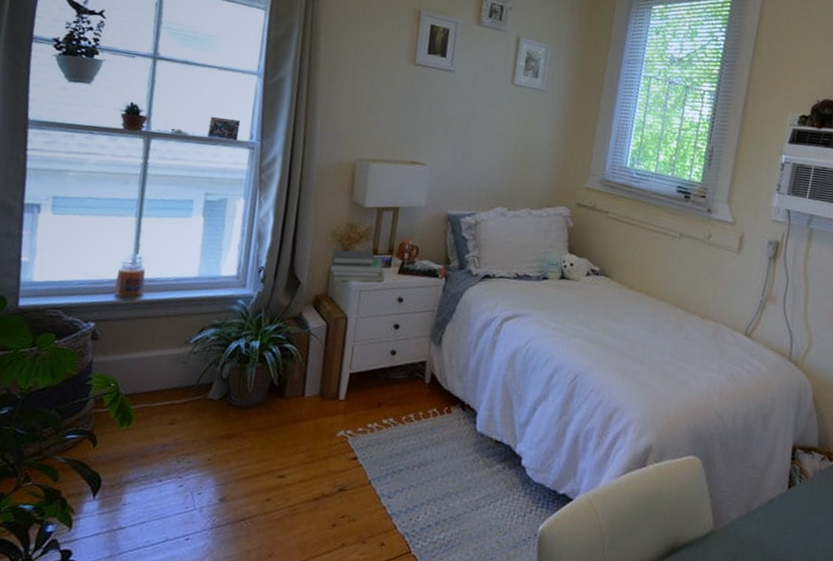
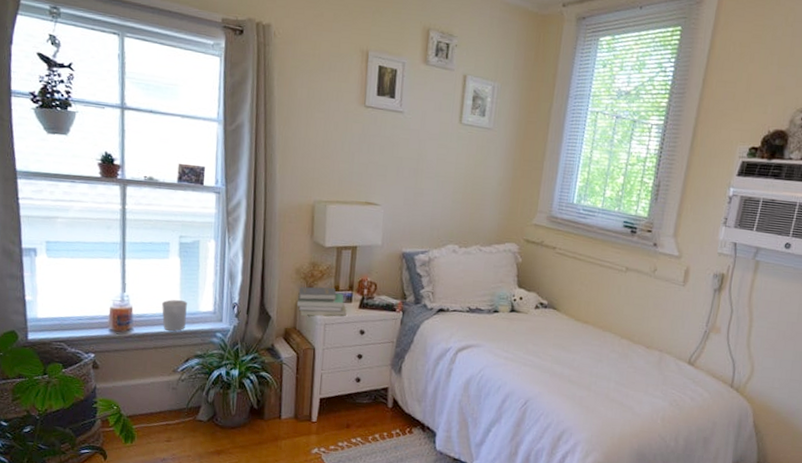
candle holder: none [177,262,208,298] -> present [161,299,187,331]

